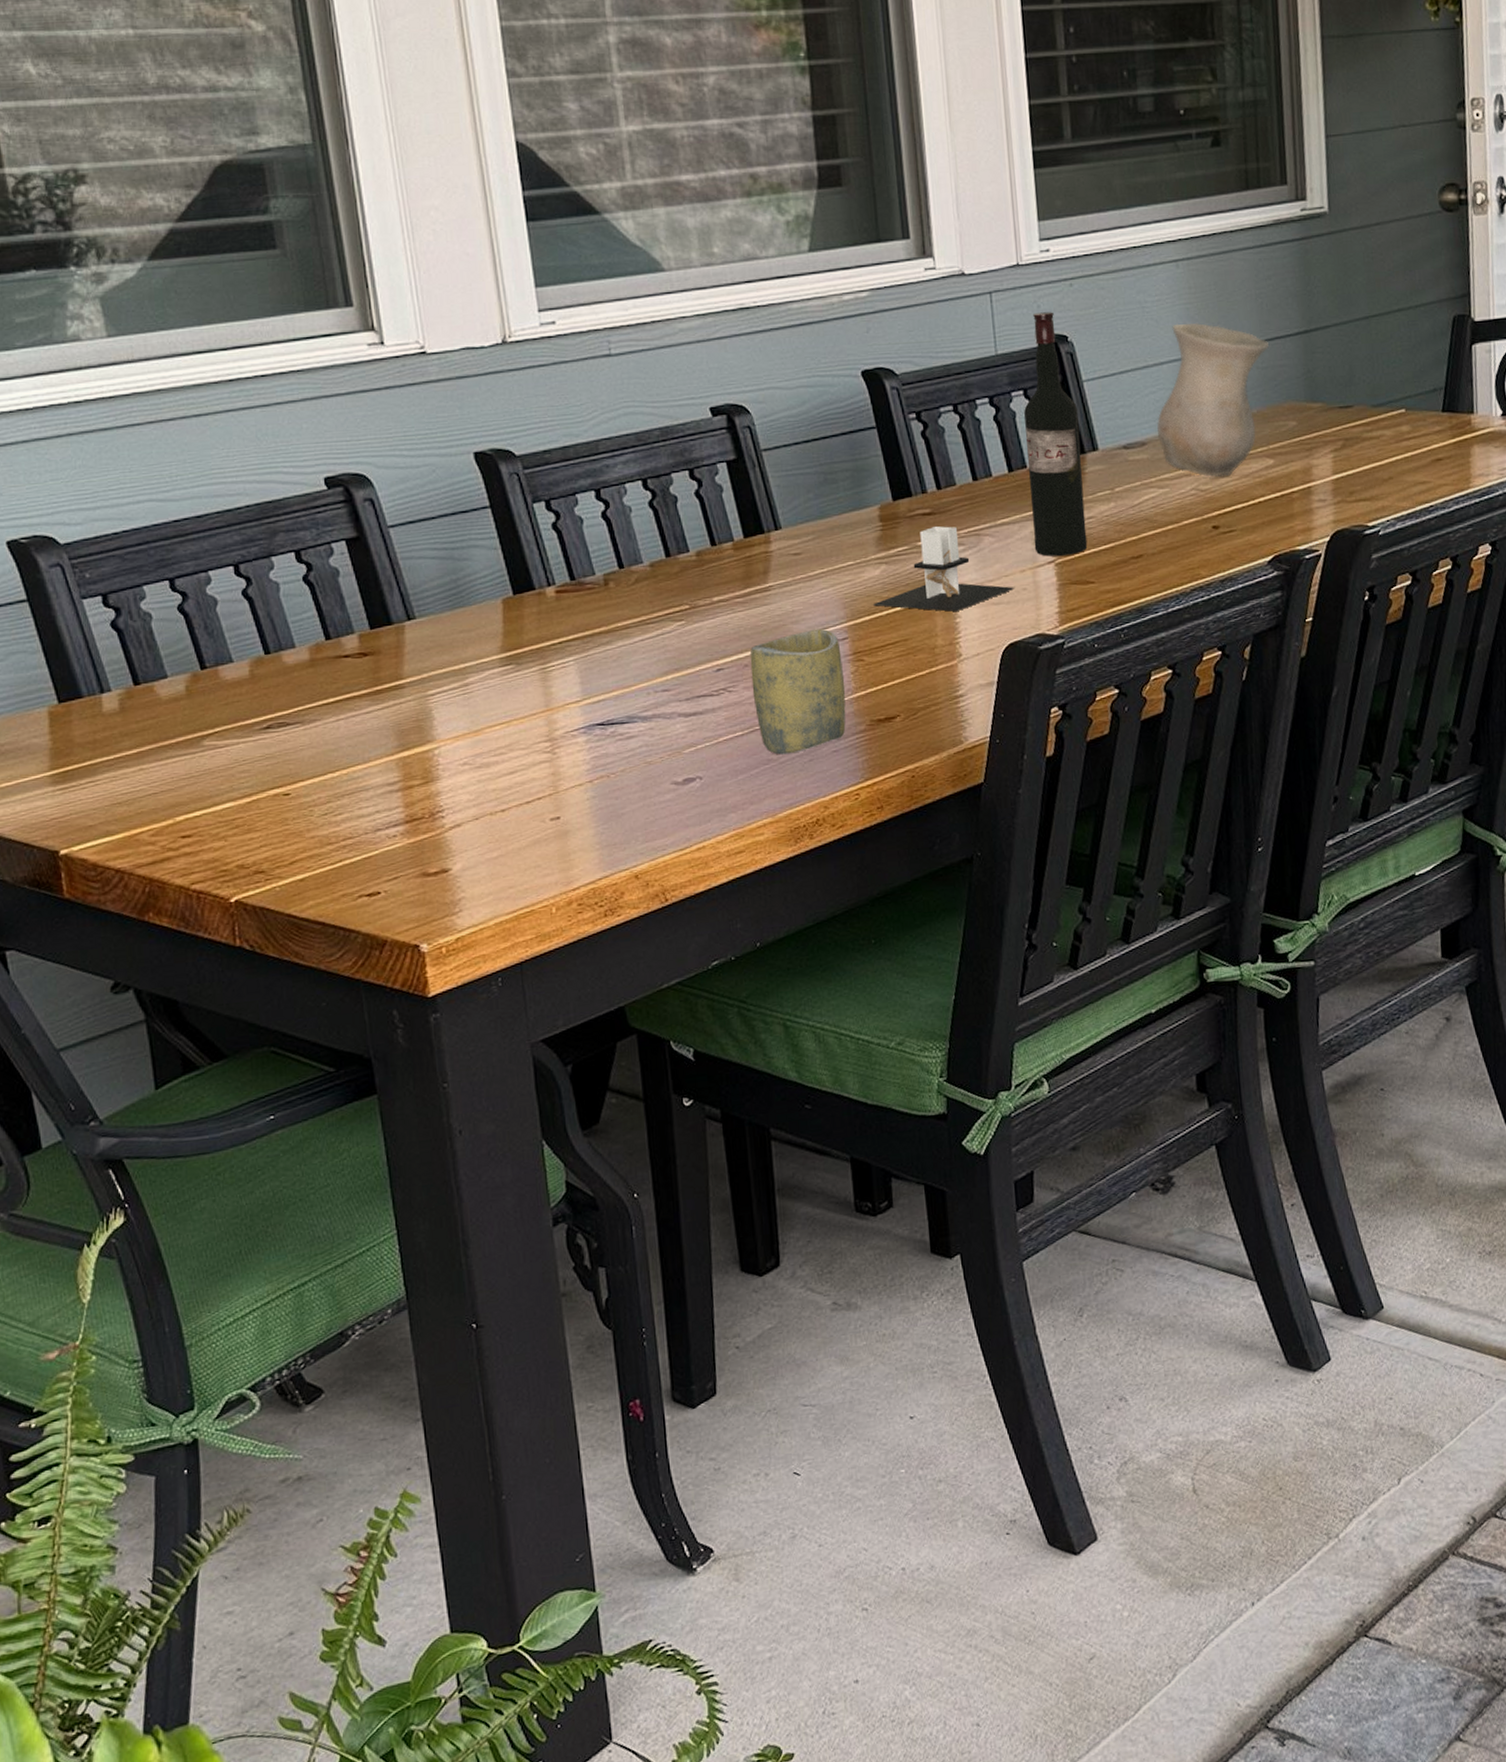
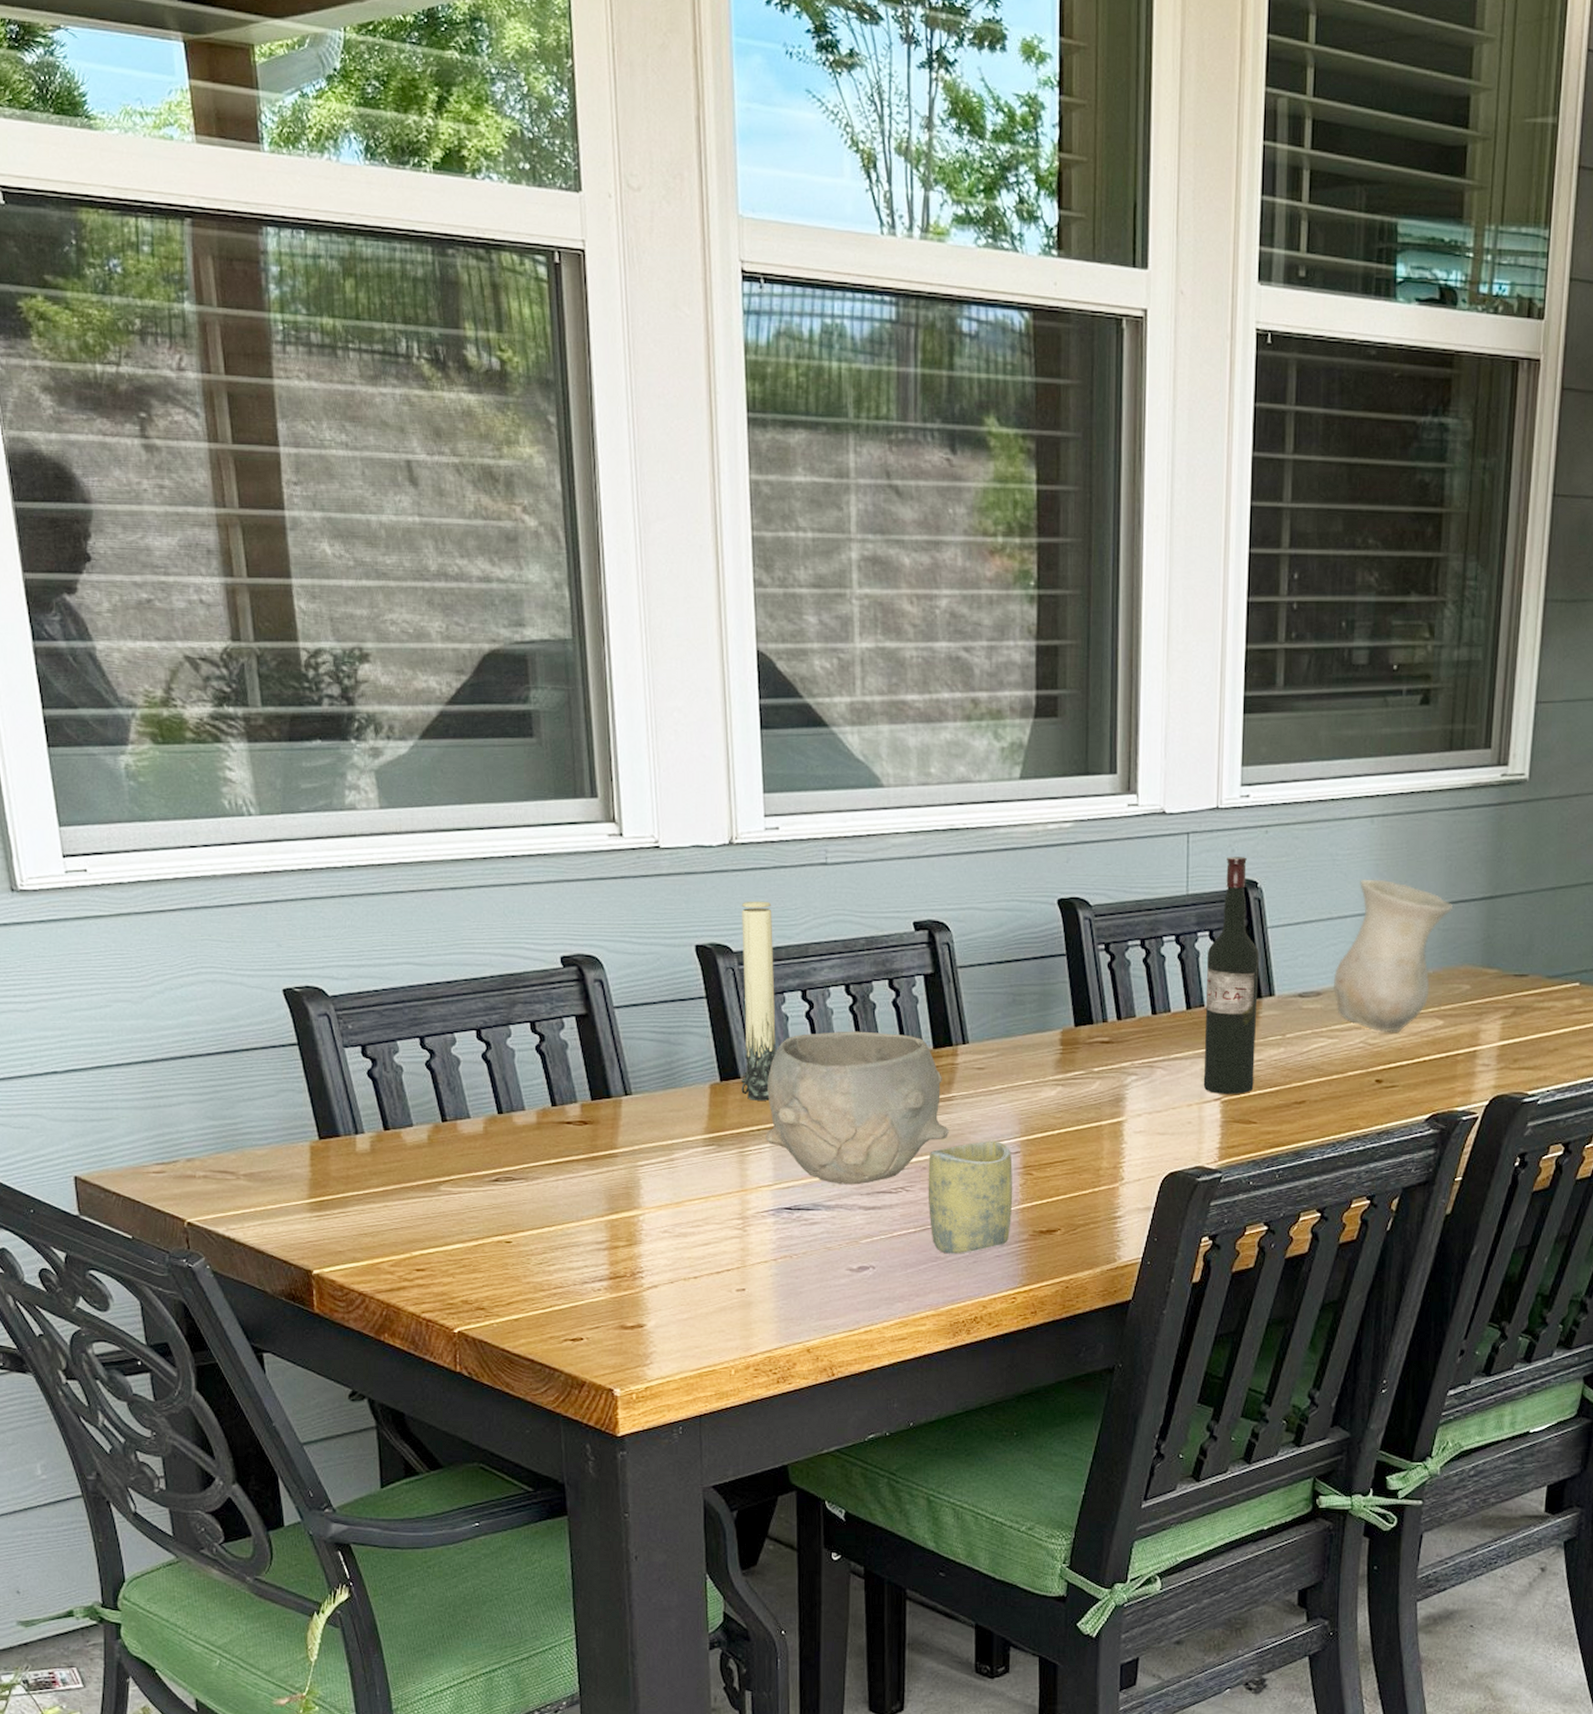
candle: none [522,399,573,612] -> present [741,901,777,1101]
bowl: none [565,526,770,692] -> present [766,1031,950,1185]
candle: present [872,525,1016,612] -> none [1046,1054,1181,1138]

